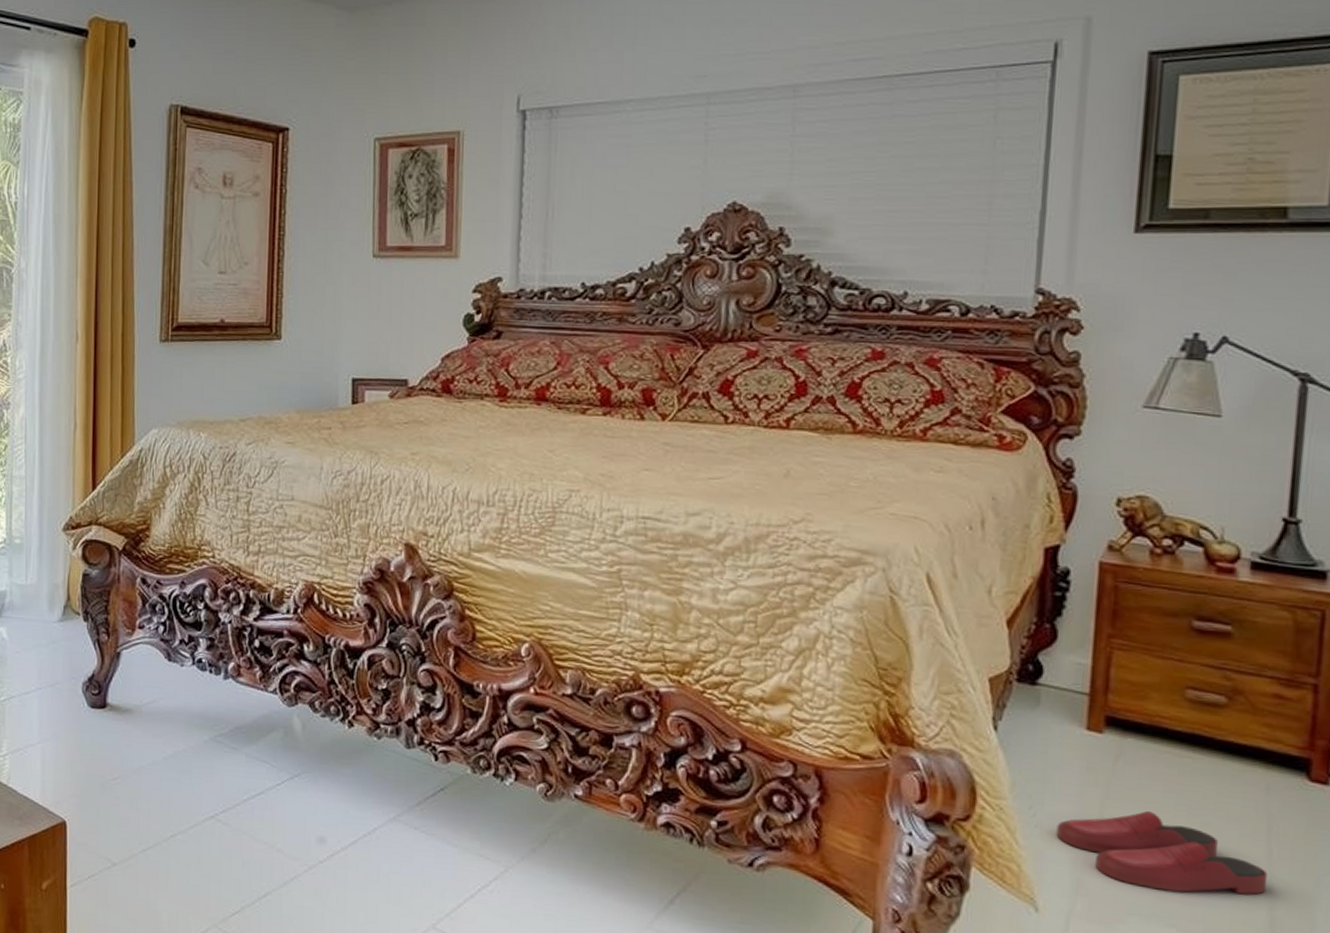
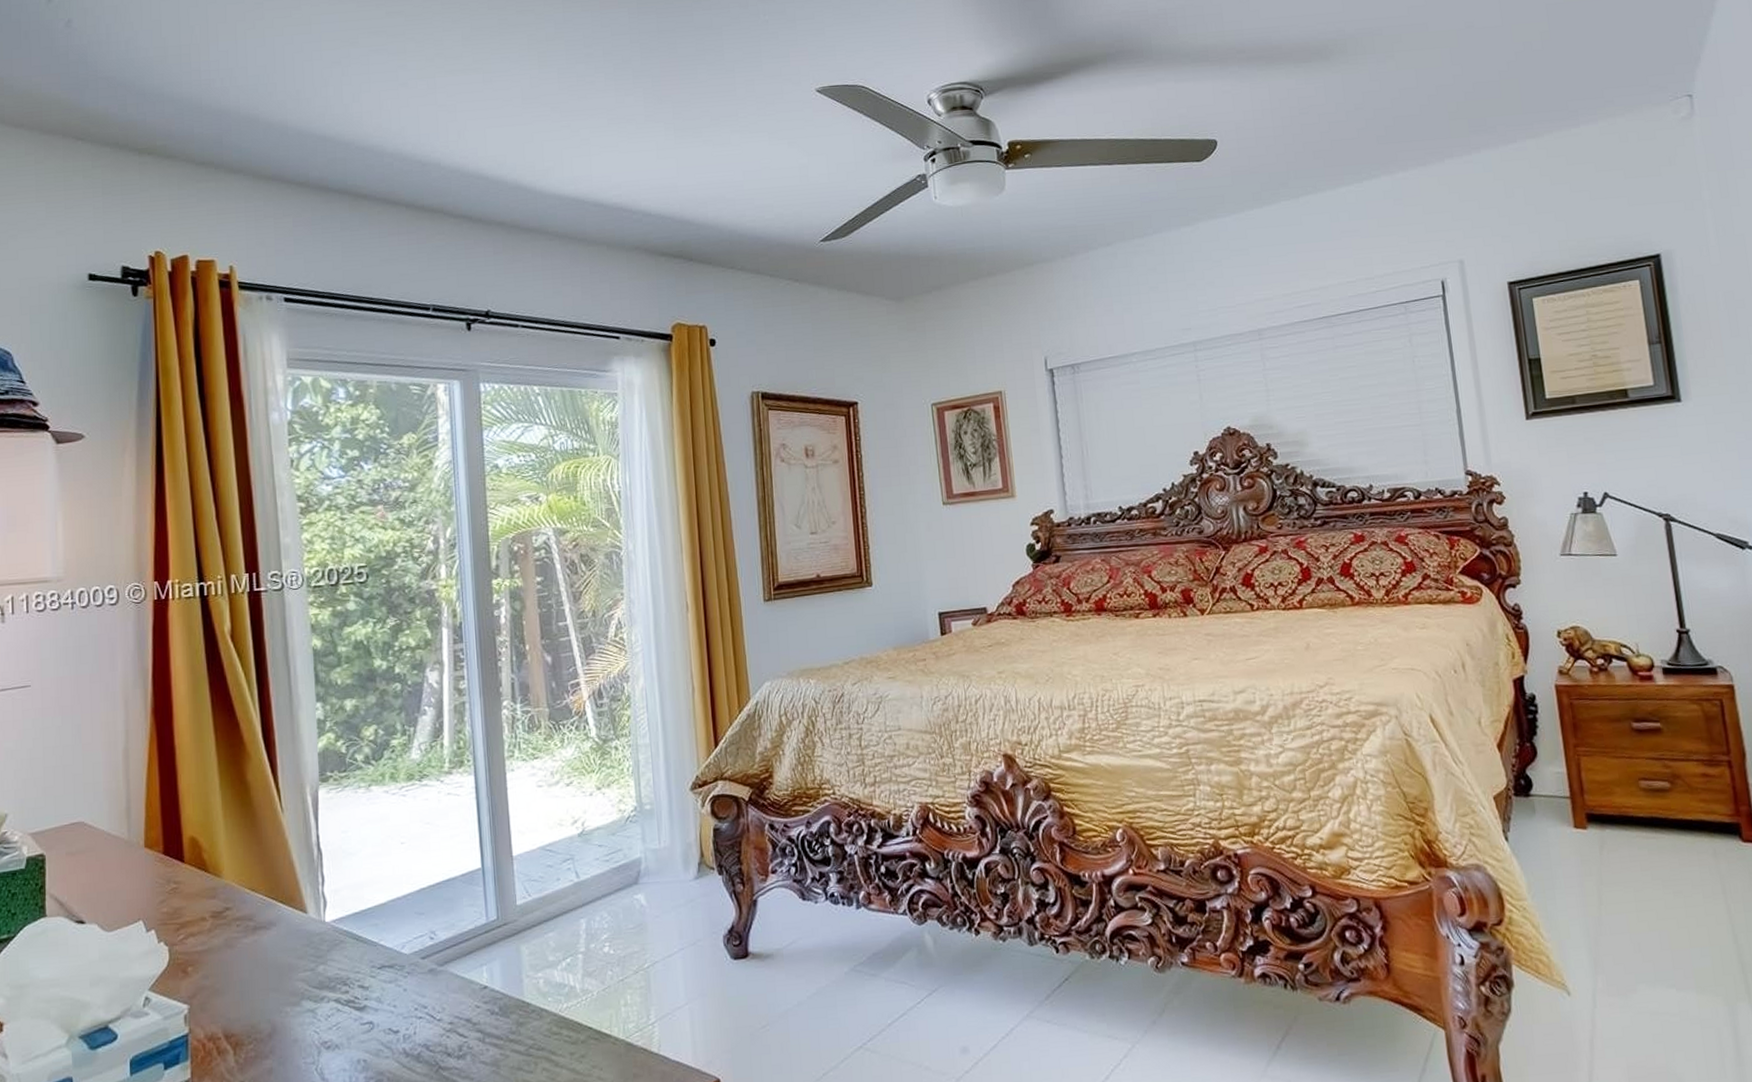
slippers: present [1056,810,1268,895] -> none [1569,889,1733,957]

